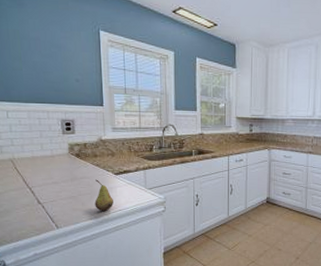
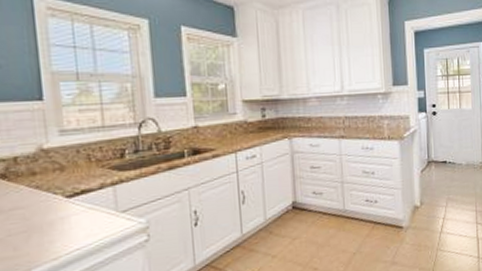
fruit: present [94,179,113,211] -> none [35,208,67,255]

